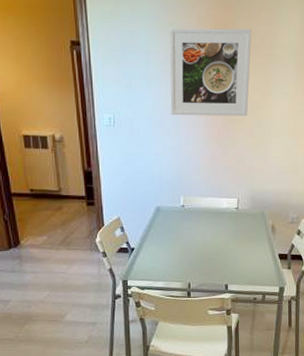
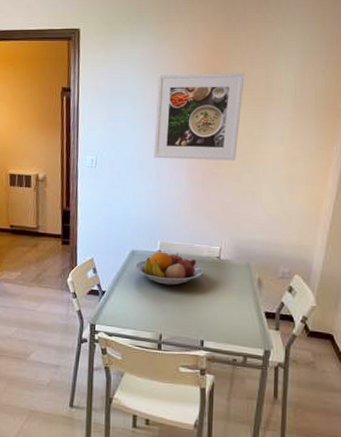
fruit bowl: none [160,206,223,238] -> present [134,251,202,286]

